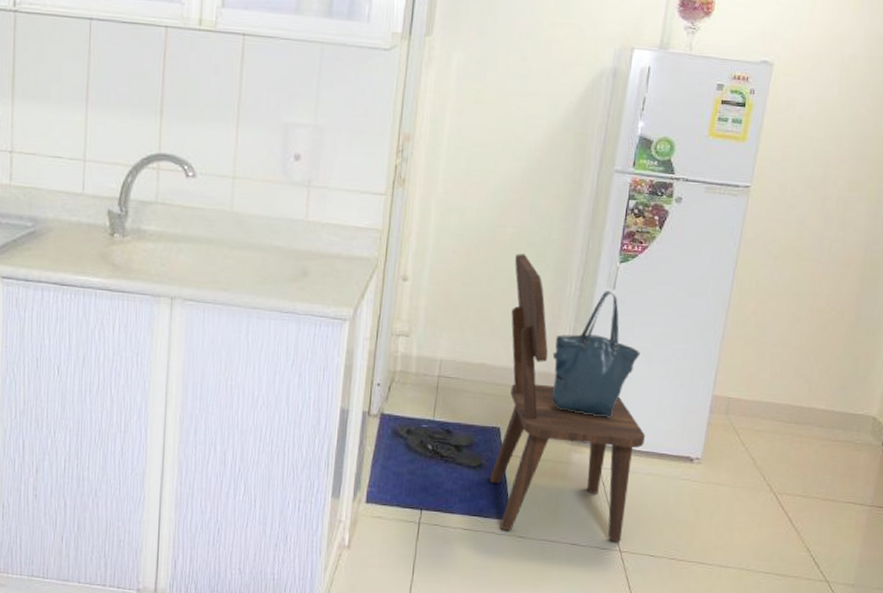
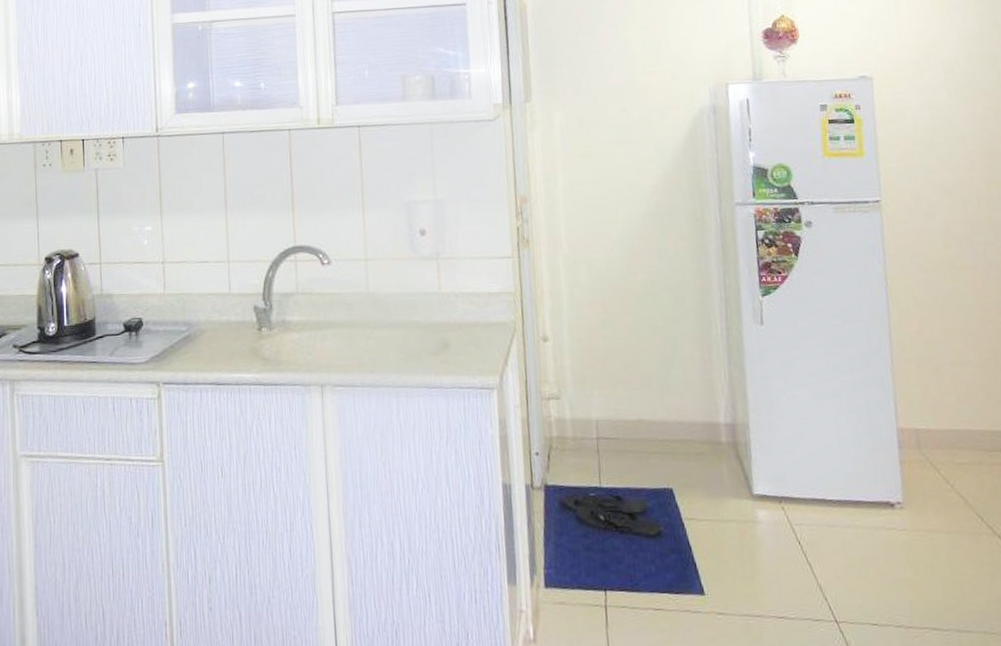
dining chair: present [490,254,646,542] -> none [652,299,834,611]
tote bag: present [551,291,641,418] -> none [712,327,807,466]

